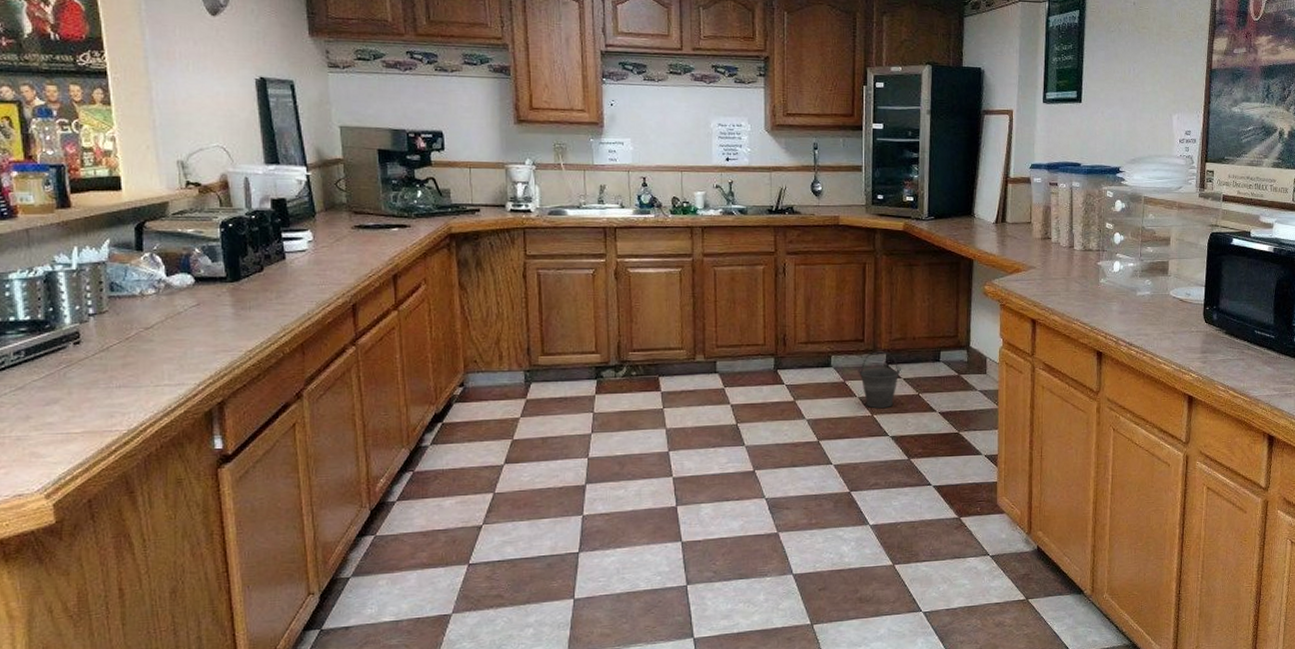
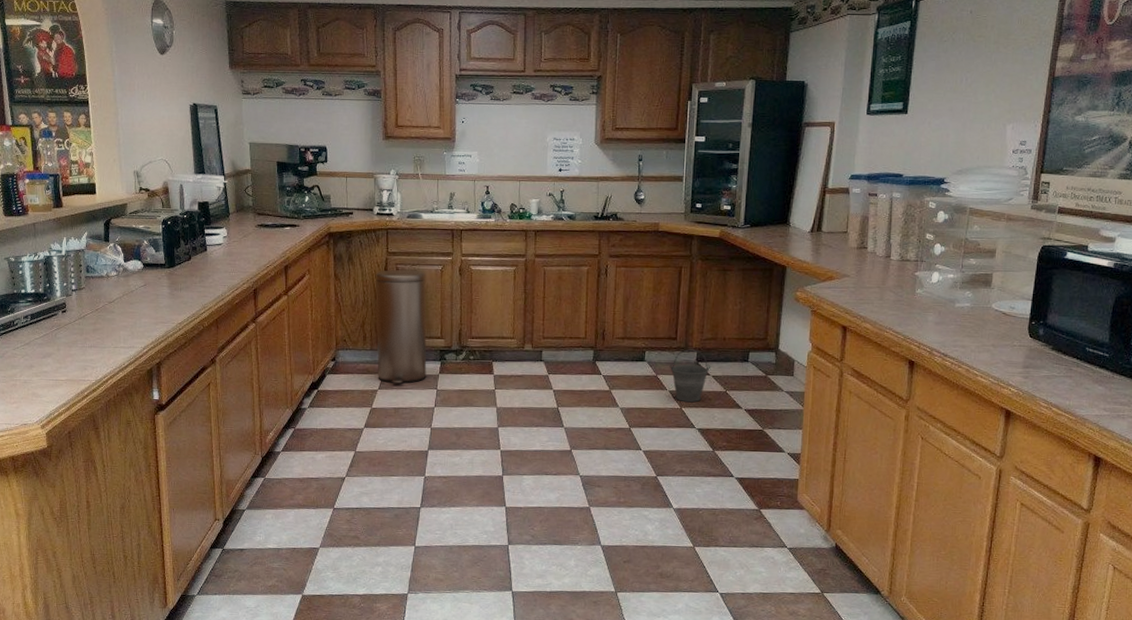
pedal bin: none [511,274,580,409] -> present [375,269,427,384]

